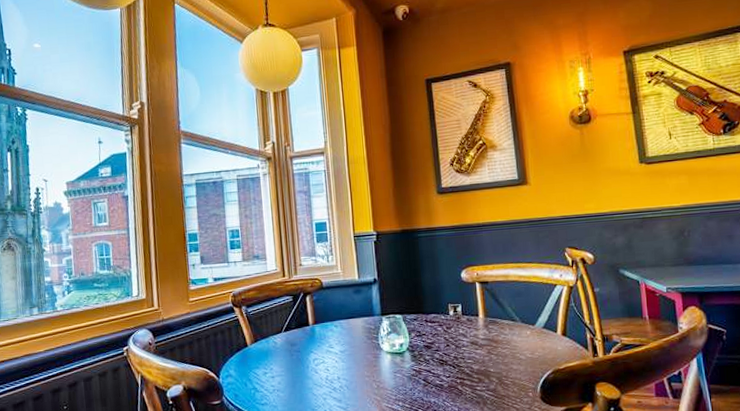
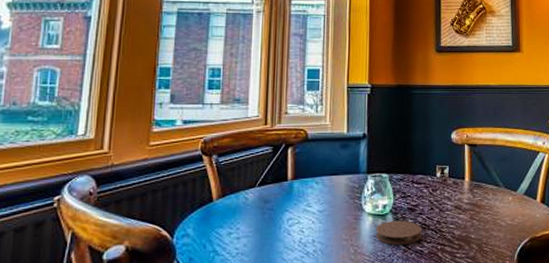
coaster: none [395,357,440,380] -> present [376,221,422,245]

